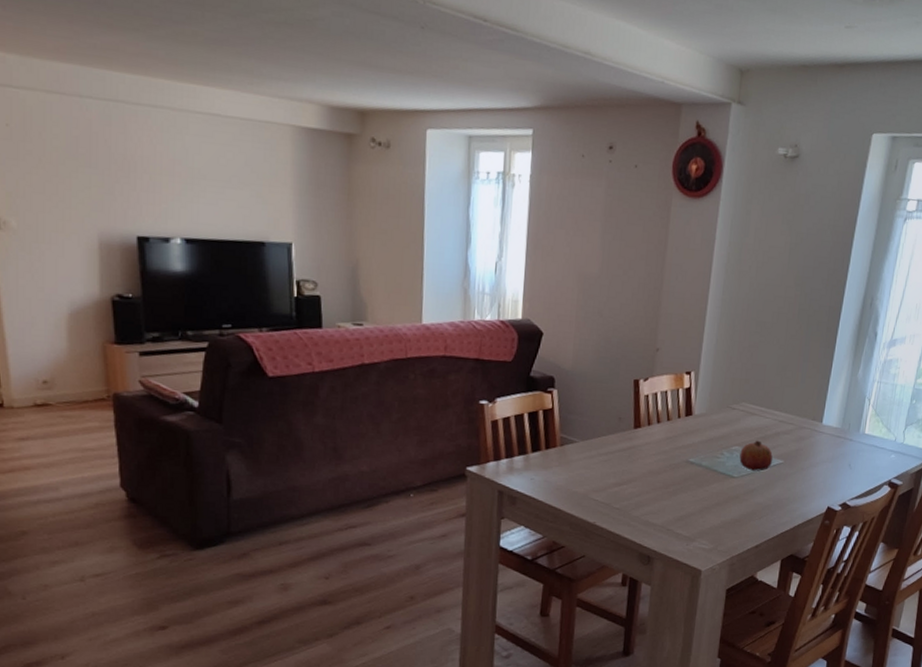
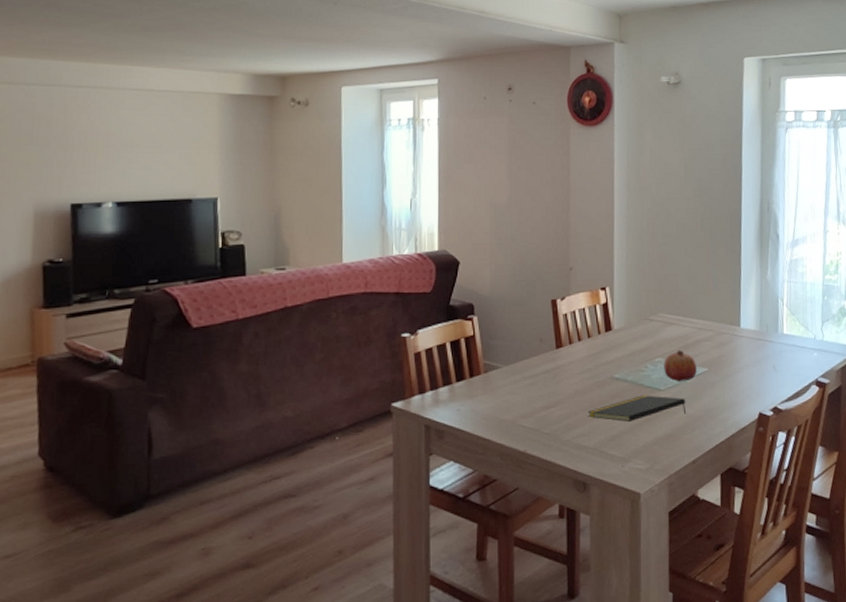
notepad: none [659,480,757,504] -> present [588,395,687,422]

